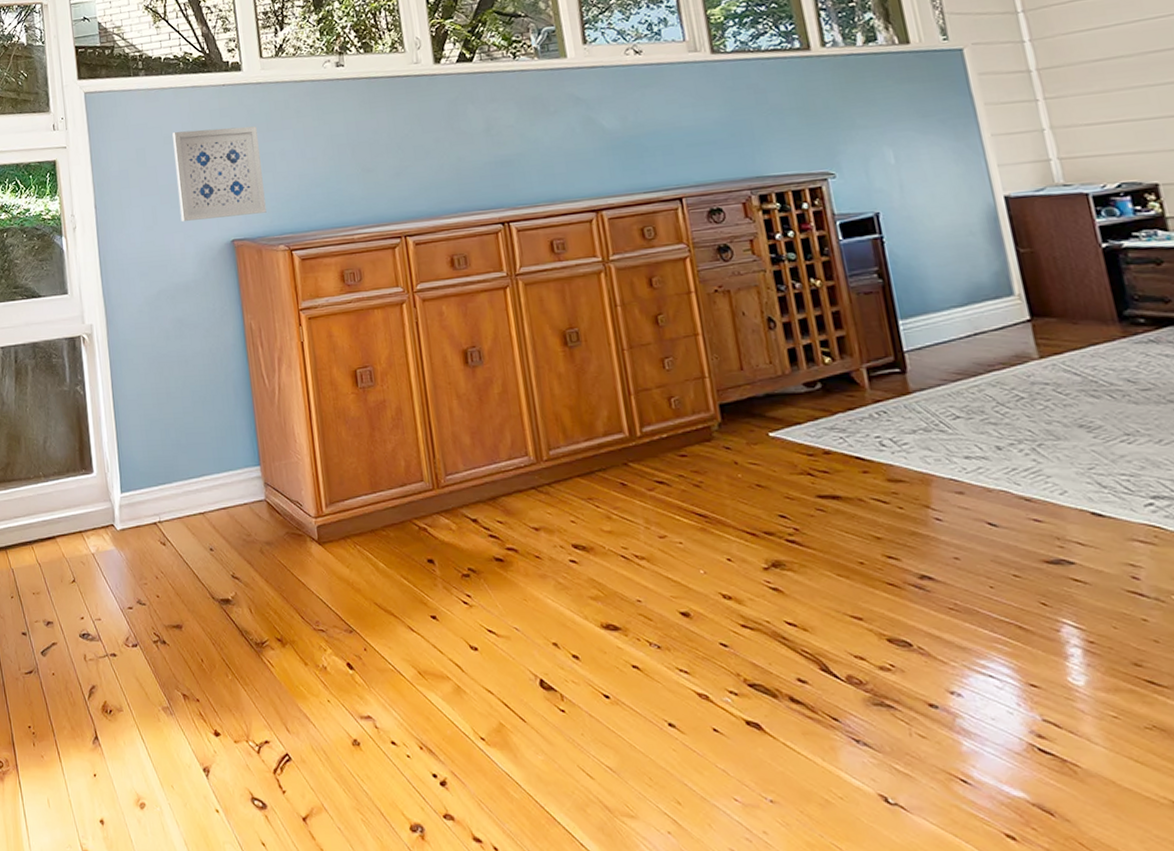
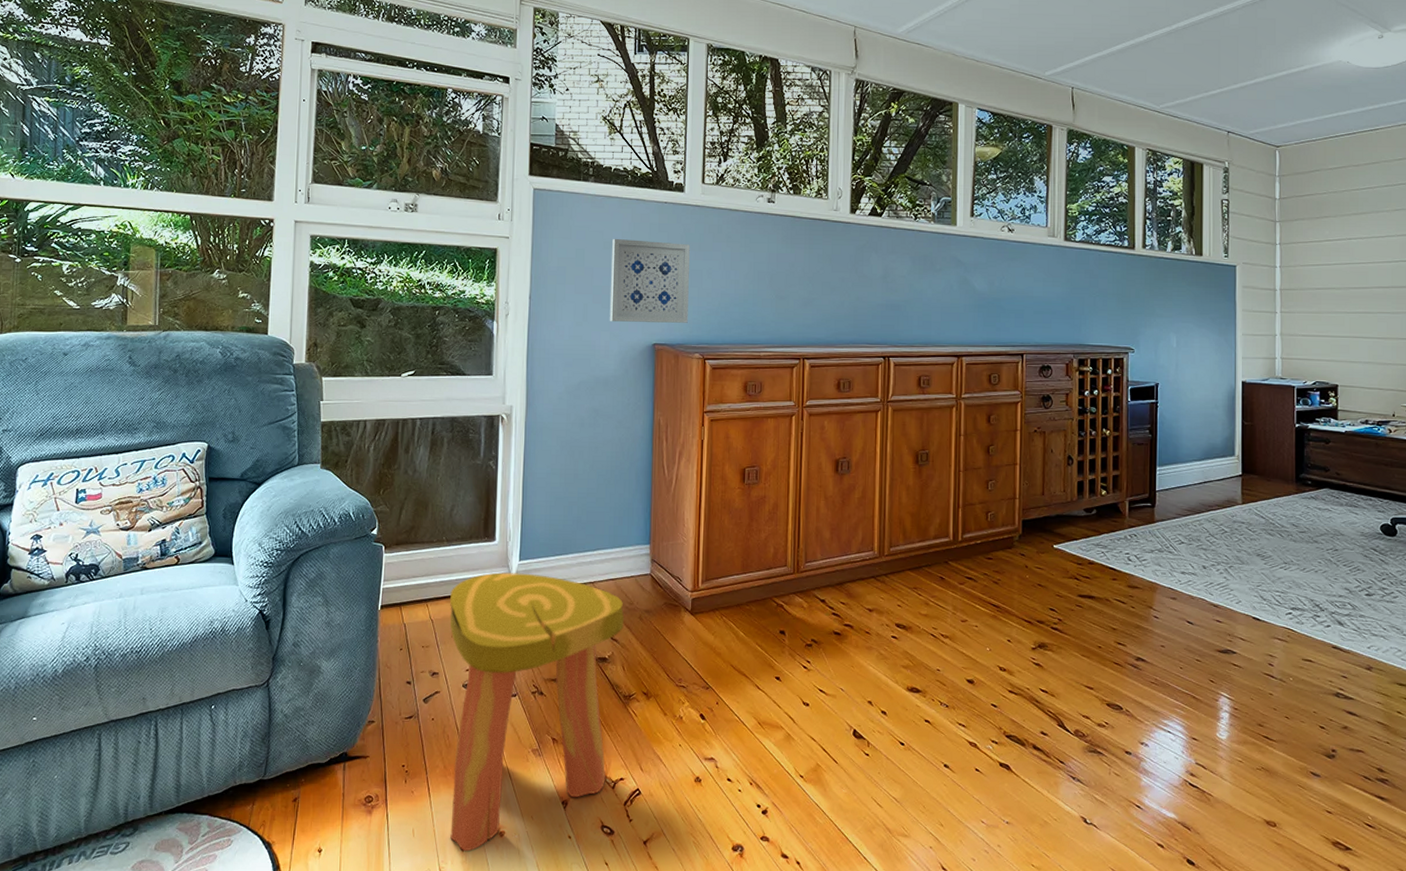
stool: none [54,507,249,826] -> present [449,572,625,852]

